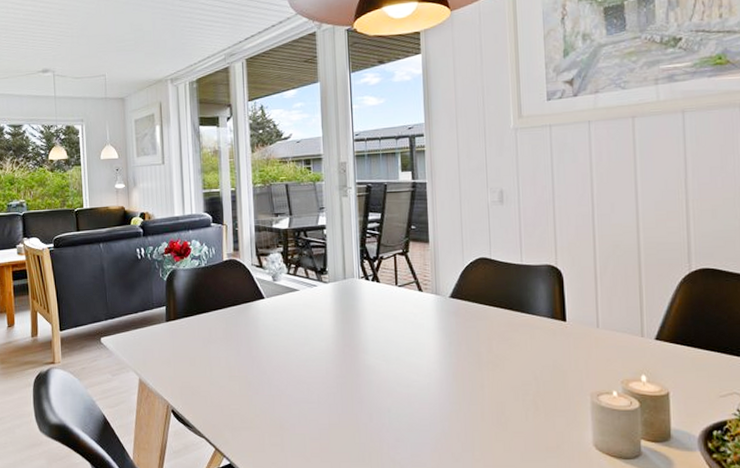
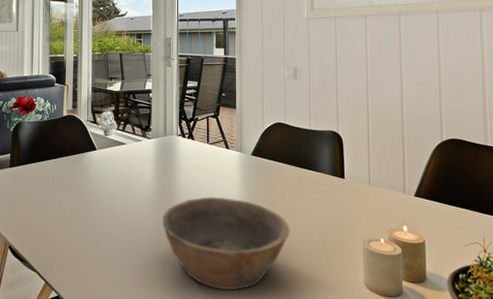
bowl: none [346,347,500,454] -> present [162,197,290,290]

